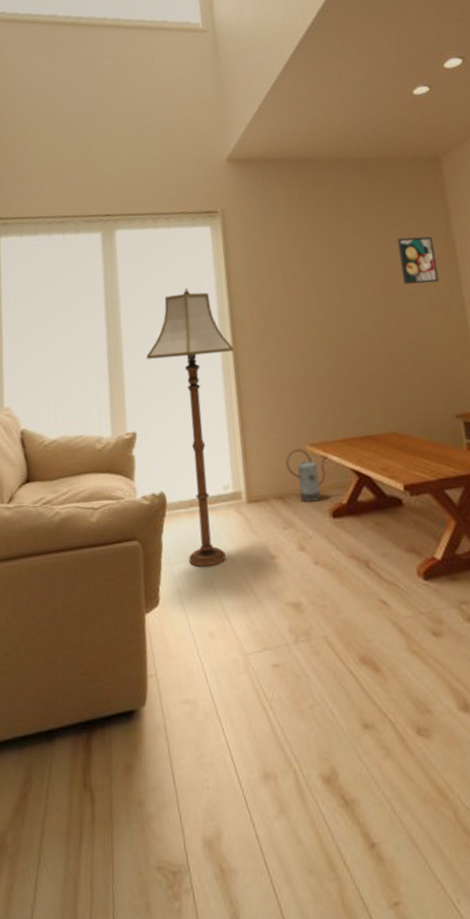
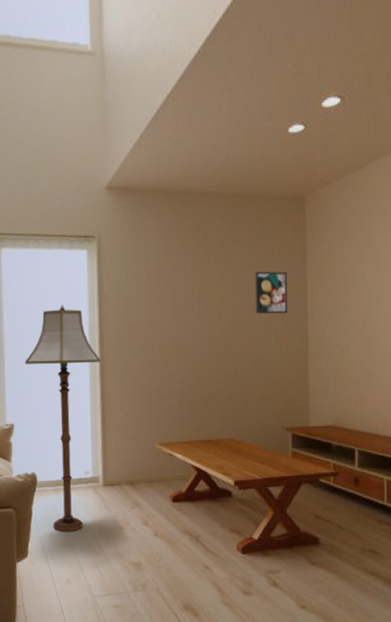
watering can: present [285,449,327,502] -> none [138,446,173,489]

